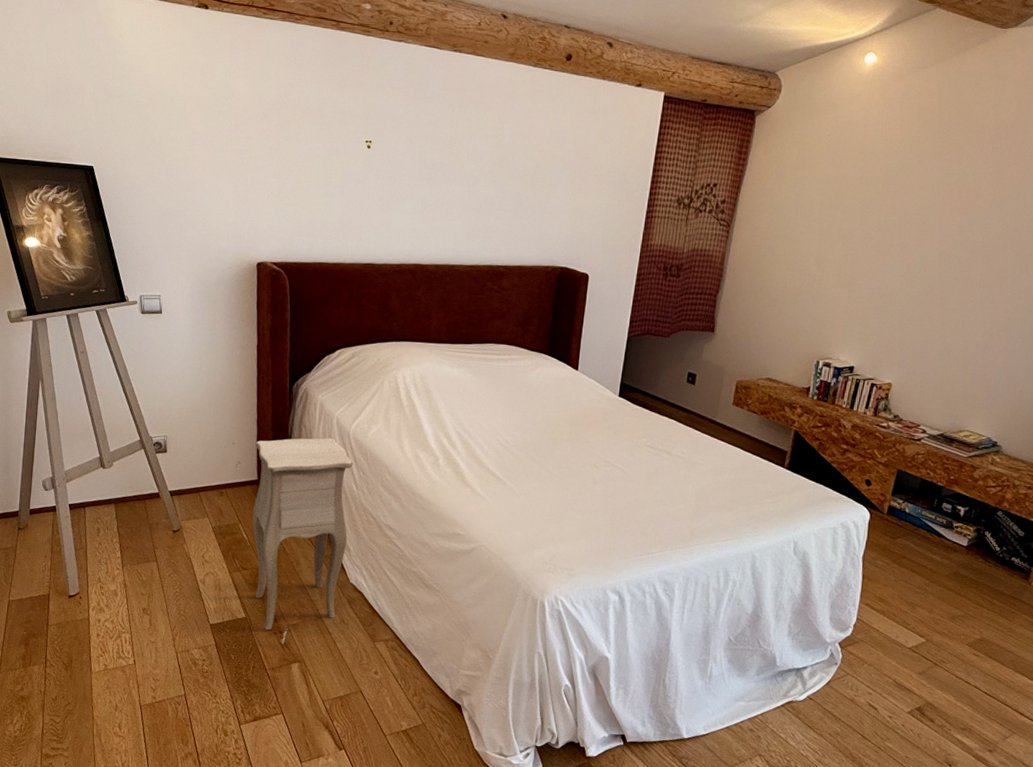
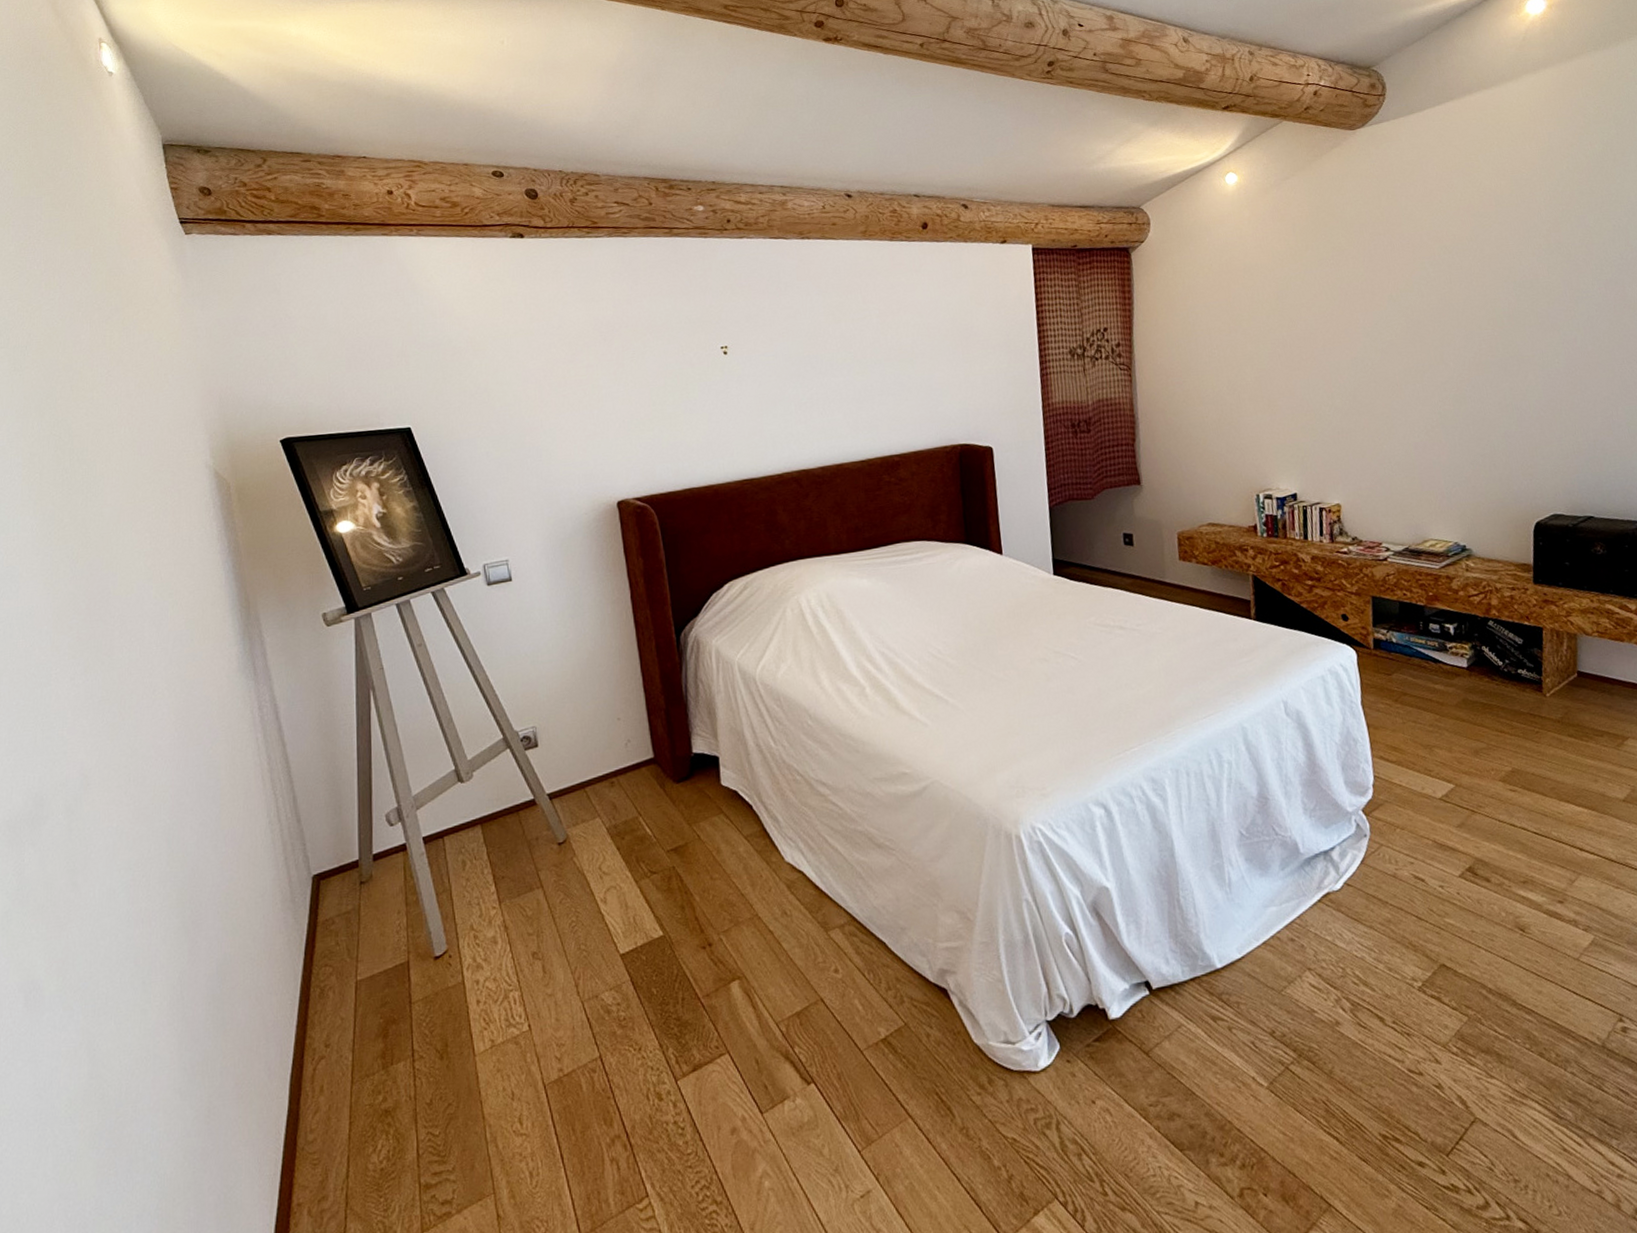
side table: present [252,437,353,644] -> none [645,688,775,959]

